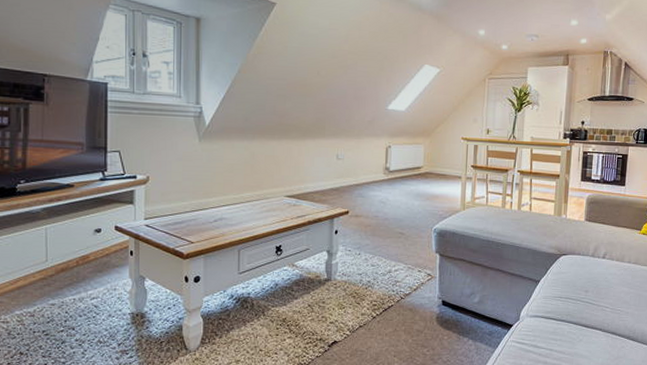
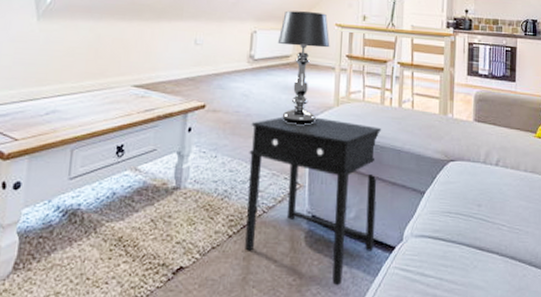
side table: none [387,219,503,356] -> present [245,116,382,286]
table lamp: none [410,126,457,226] -> present [277,10,330,125]

